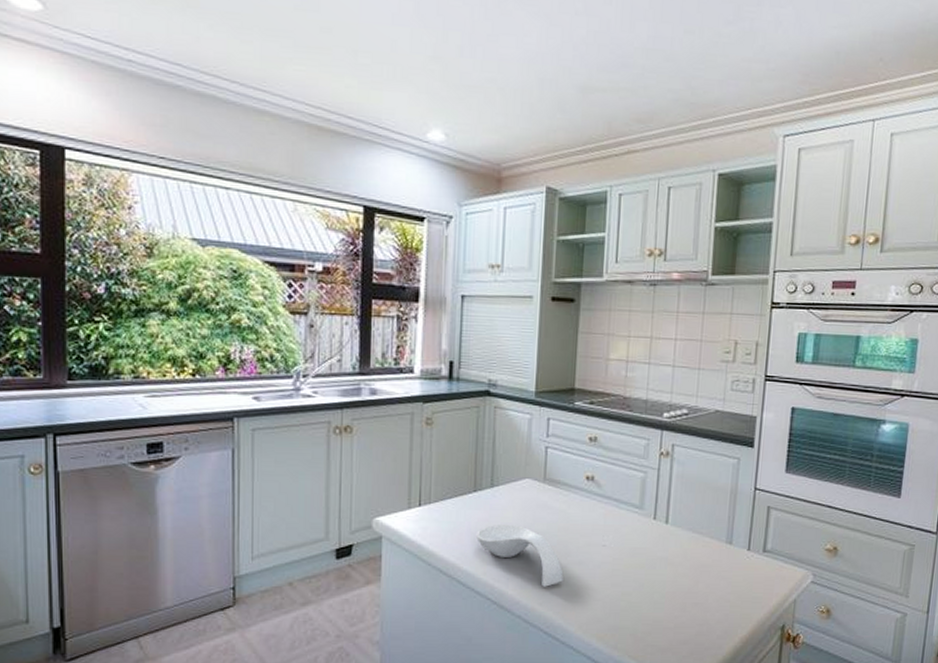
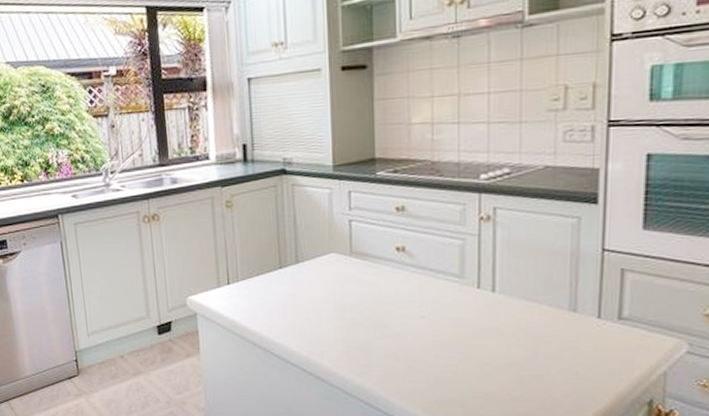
spoon rest: present [476,524,564,587] -> none [286,298,380,359]

